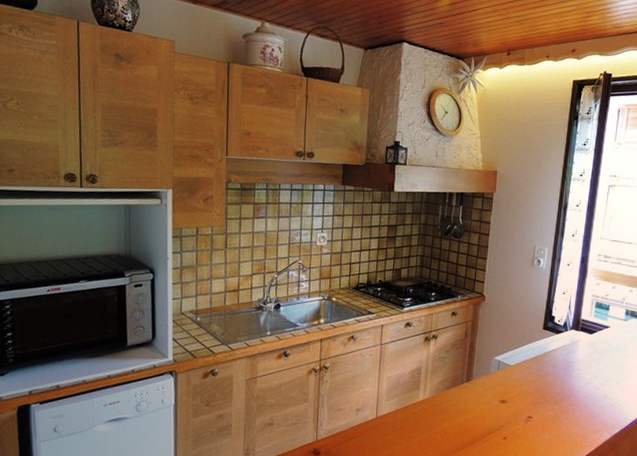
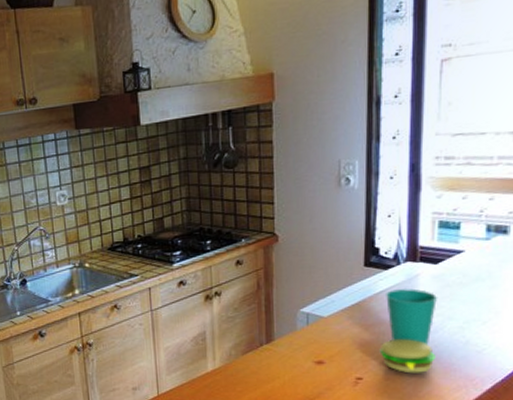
cup: none [546,350,590,417] -> present [379,288,438,374]

